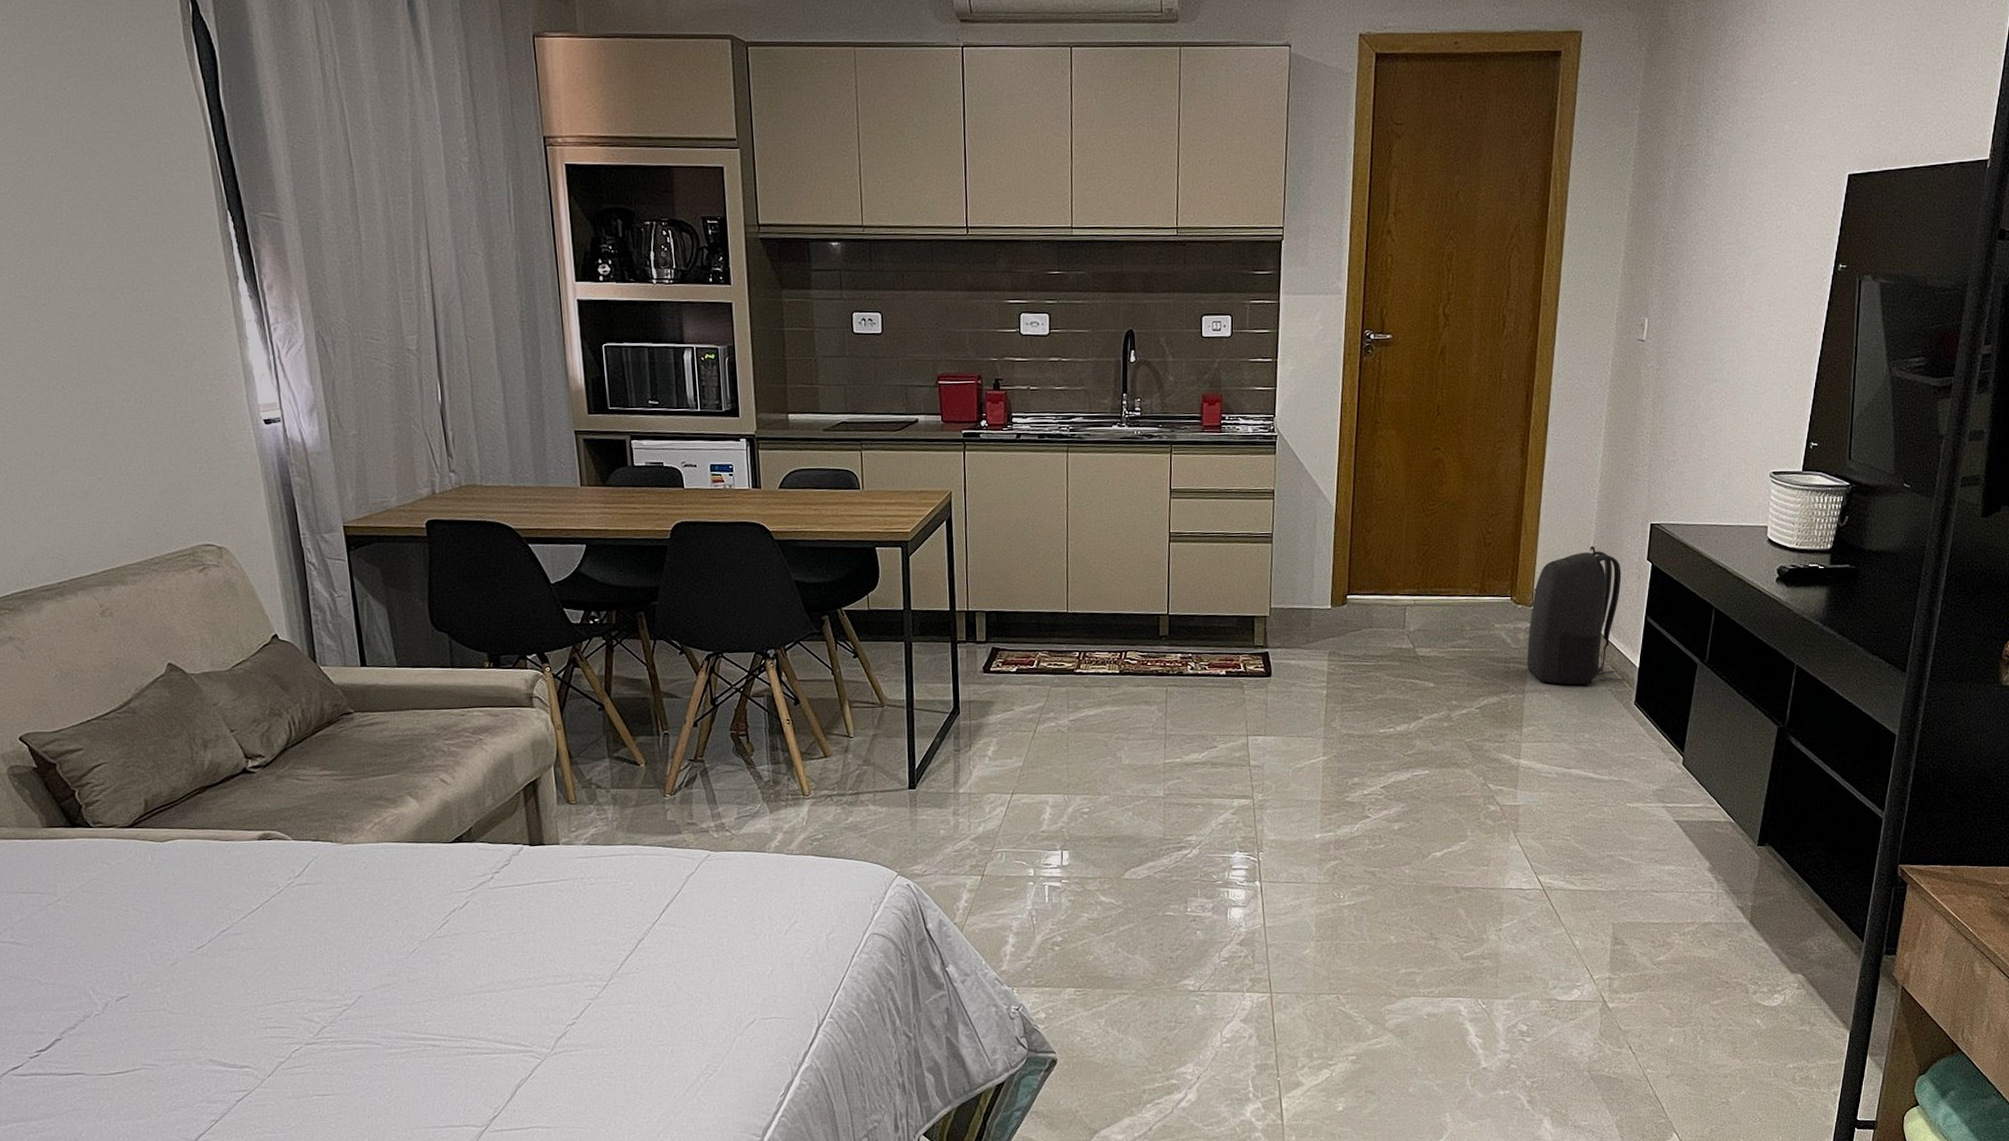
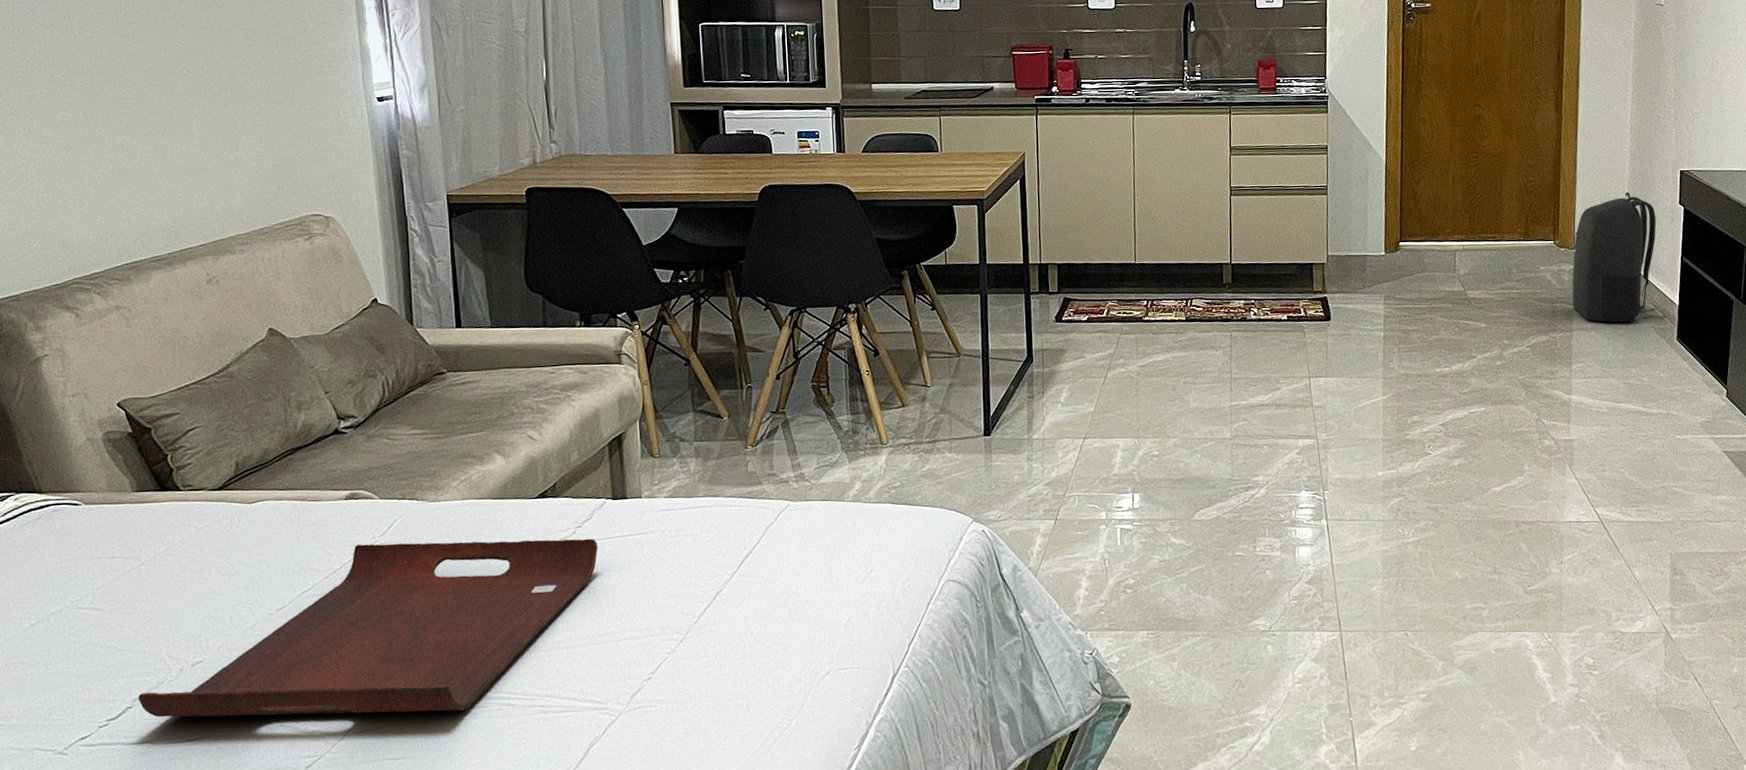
serving tray: none [66,884,517,1051] -> present [138,538,599,718]

